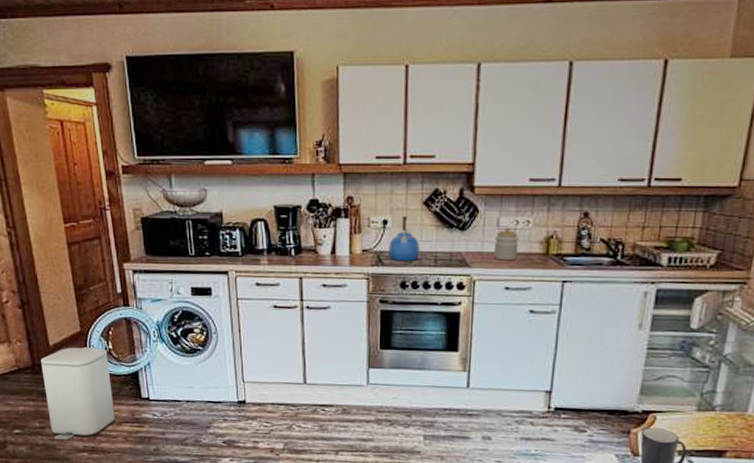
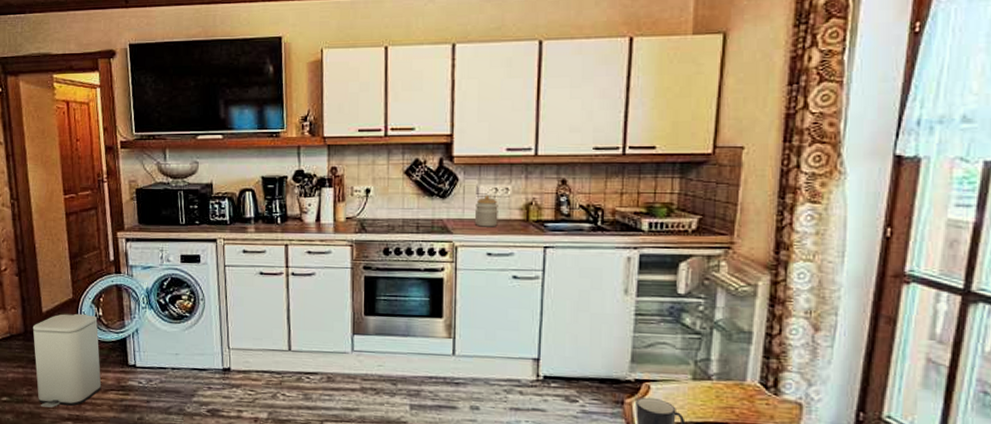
kettle: present [388,216,421,262] -> none [371,185,403,229]

